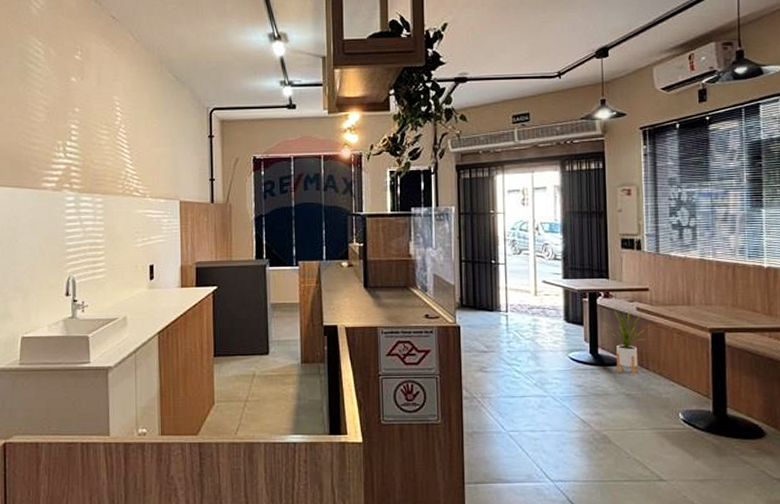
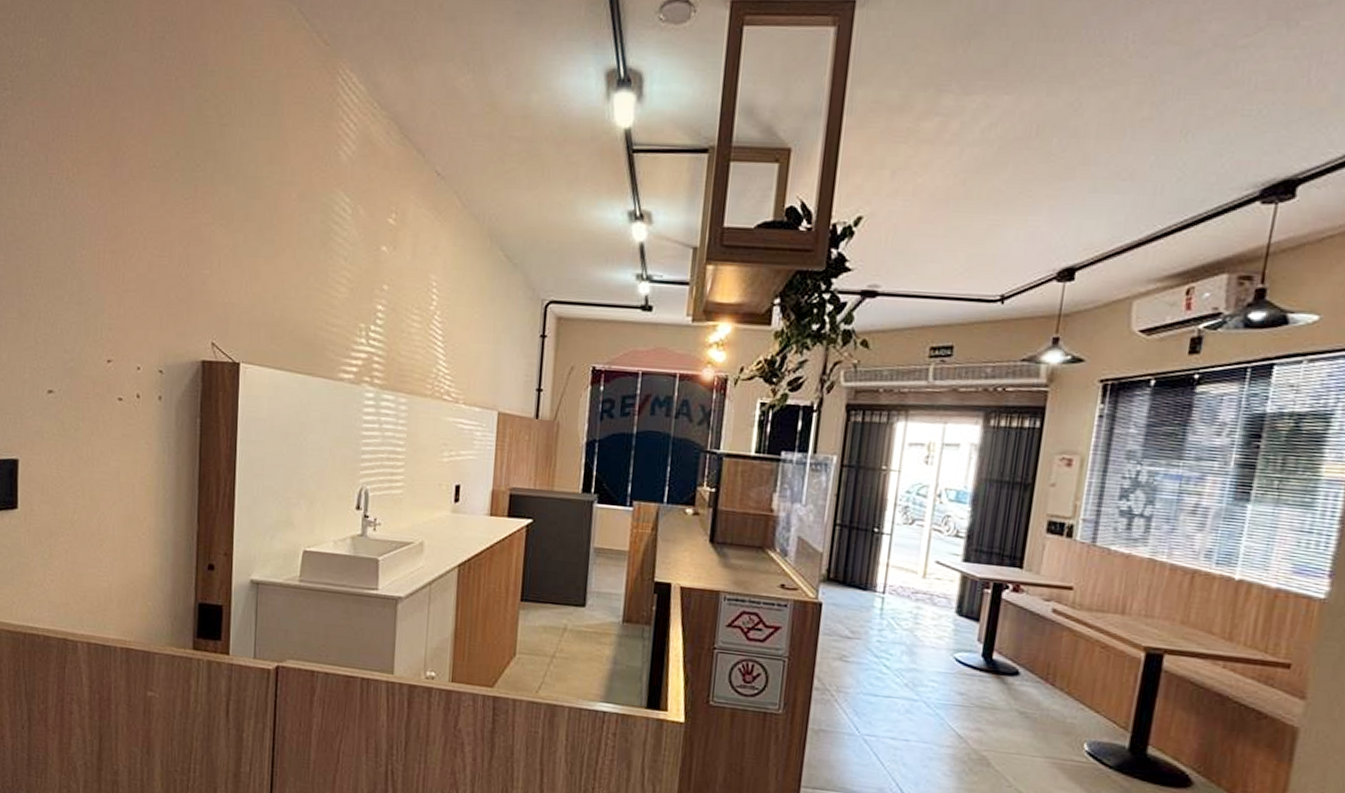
house plant: present [603,306,646,376] -> none [1006,604,1059,691]

